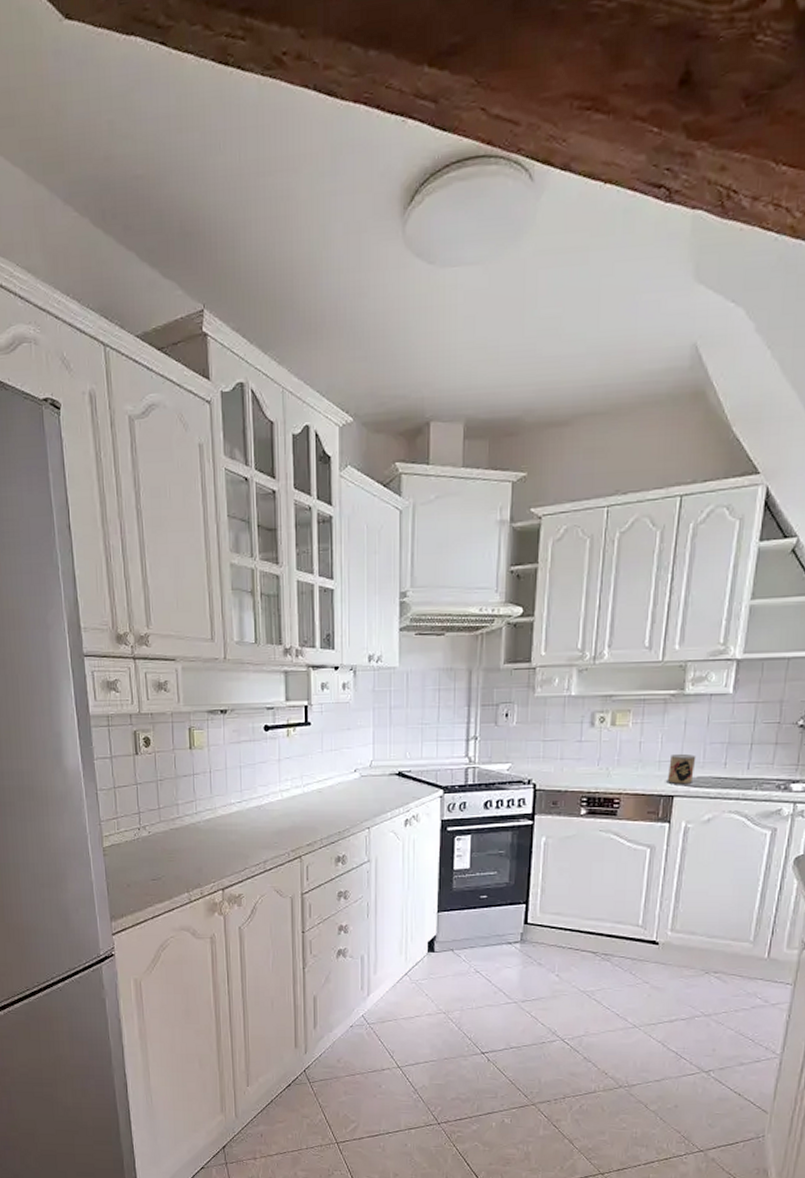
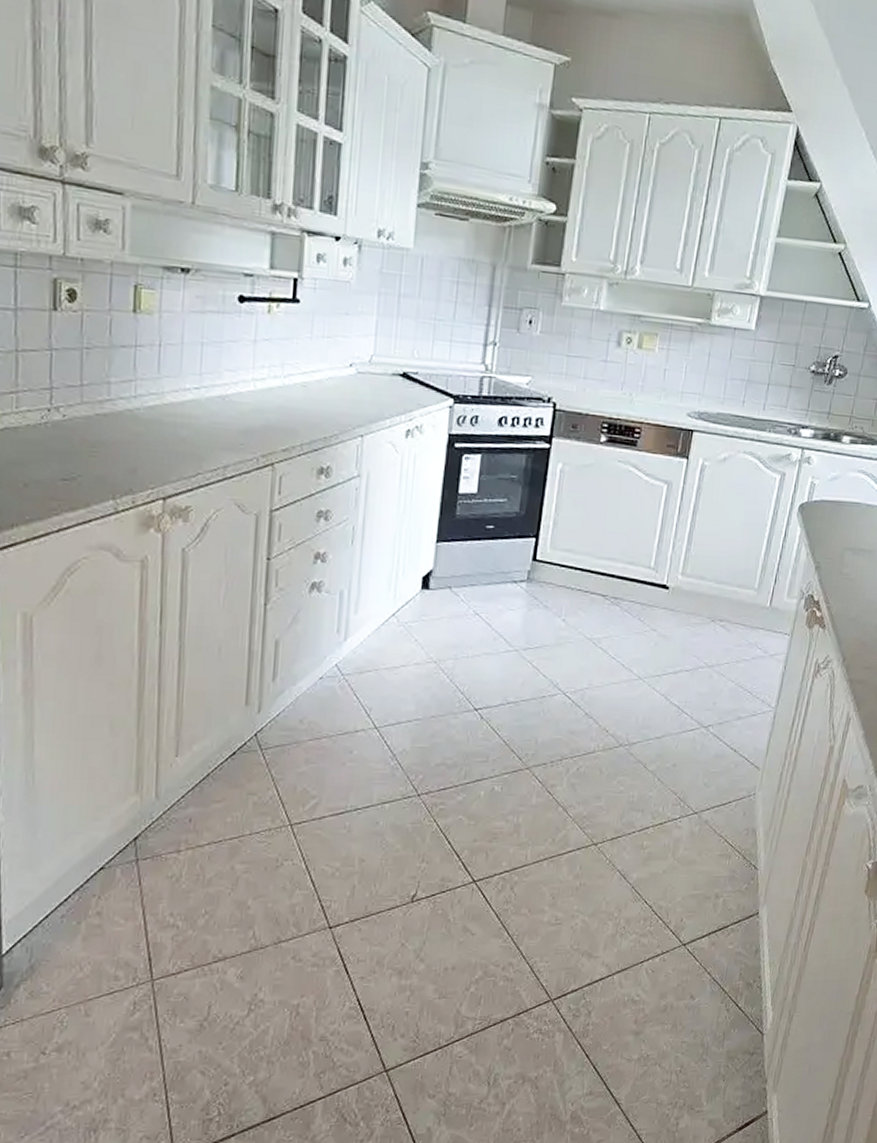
tin can: present [667,753,696,785] -> none [688,386,717,420]

